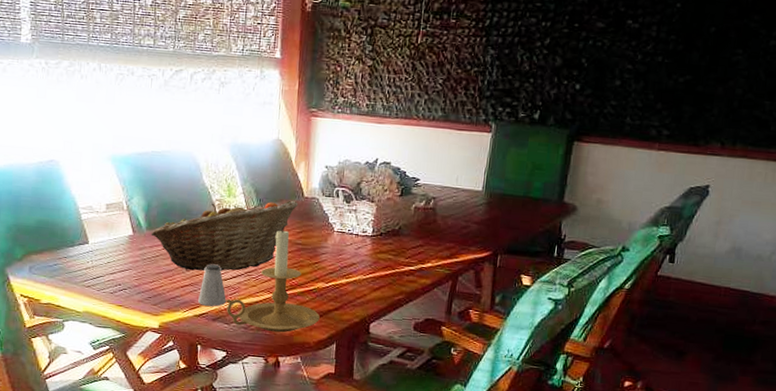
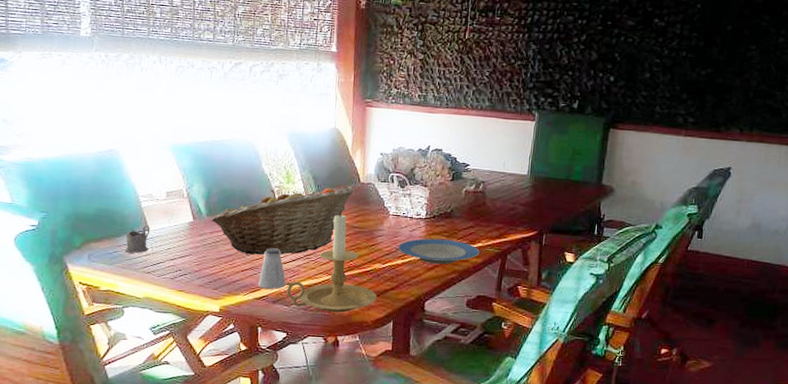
tea glass holder: none [65,238,91,267] -> present [125,225,151,253]
plate: none [342,257,429,285] -> present [398,238,480,265]

